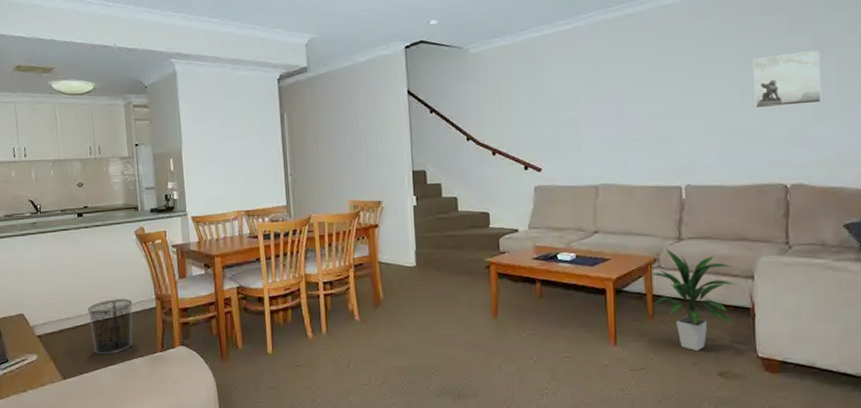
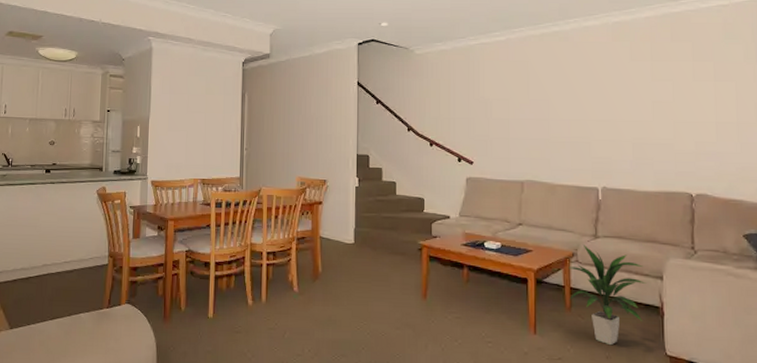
waste bin: present [88,299,133,355] -> none [43,253,86,308]
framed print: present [752,49,823,109] -> none [662,76,723,124]

